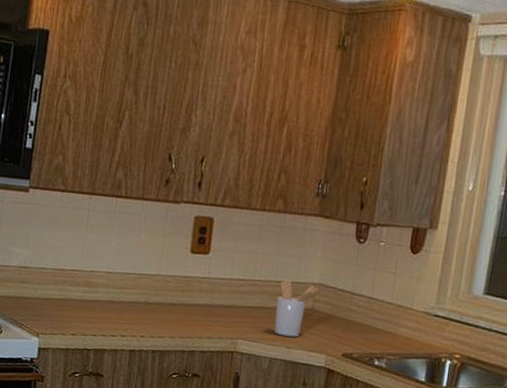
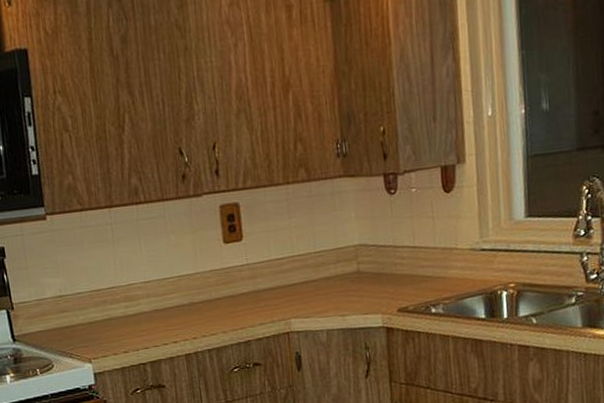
utensil holder: present [274,280,319,337] -> none [320,247,361,305]

